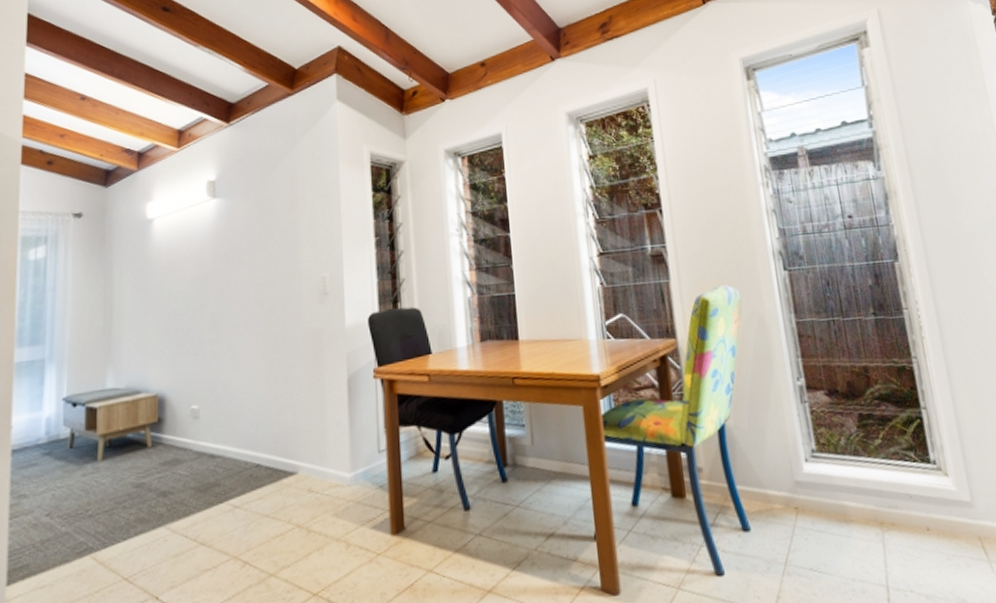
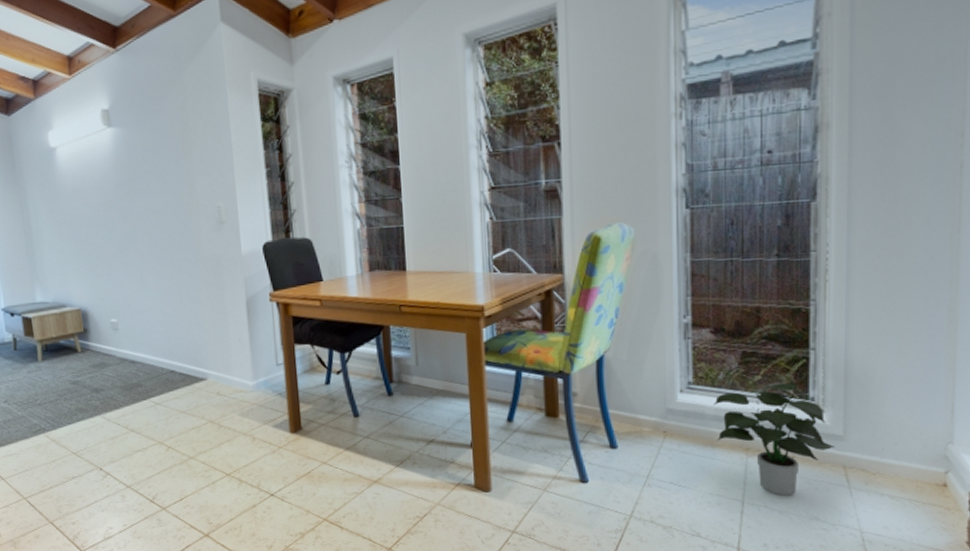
potted plant: none [840,445,966,577] -> present [714,383,835,496]

